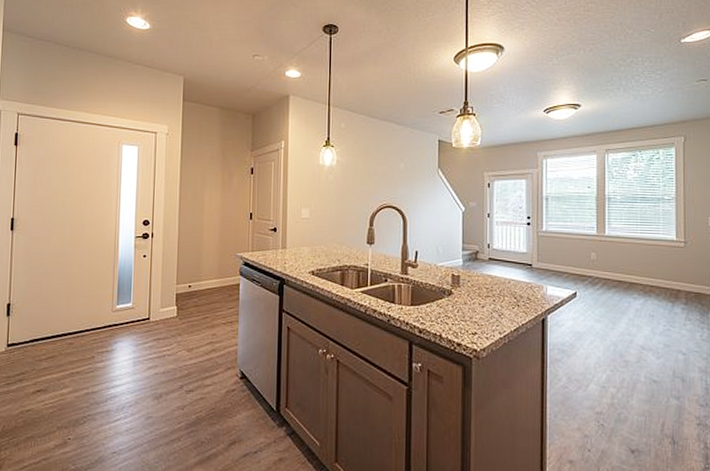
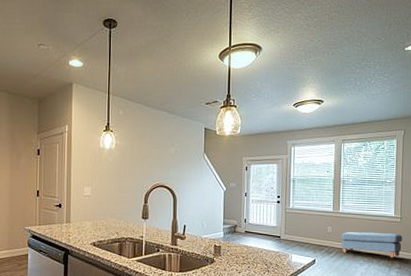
ottoman: none [609,259,688,290] -> present [341,232,402,257]

